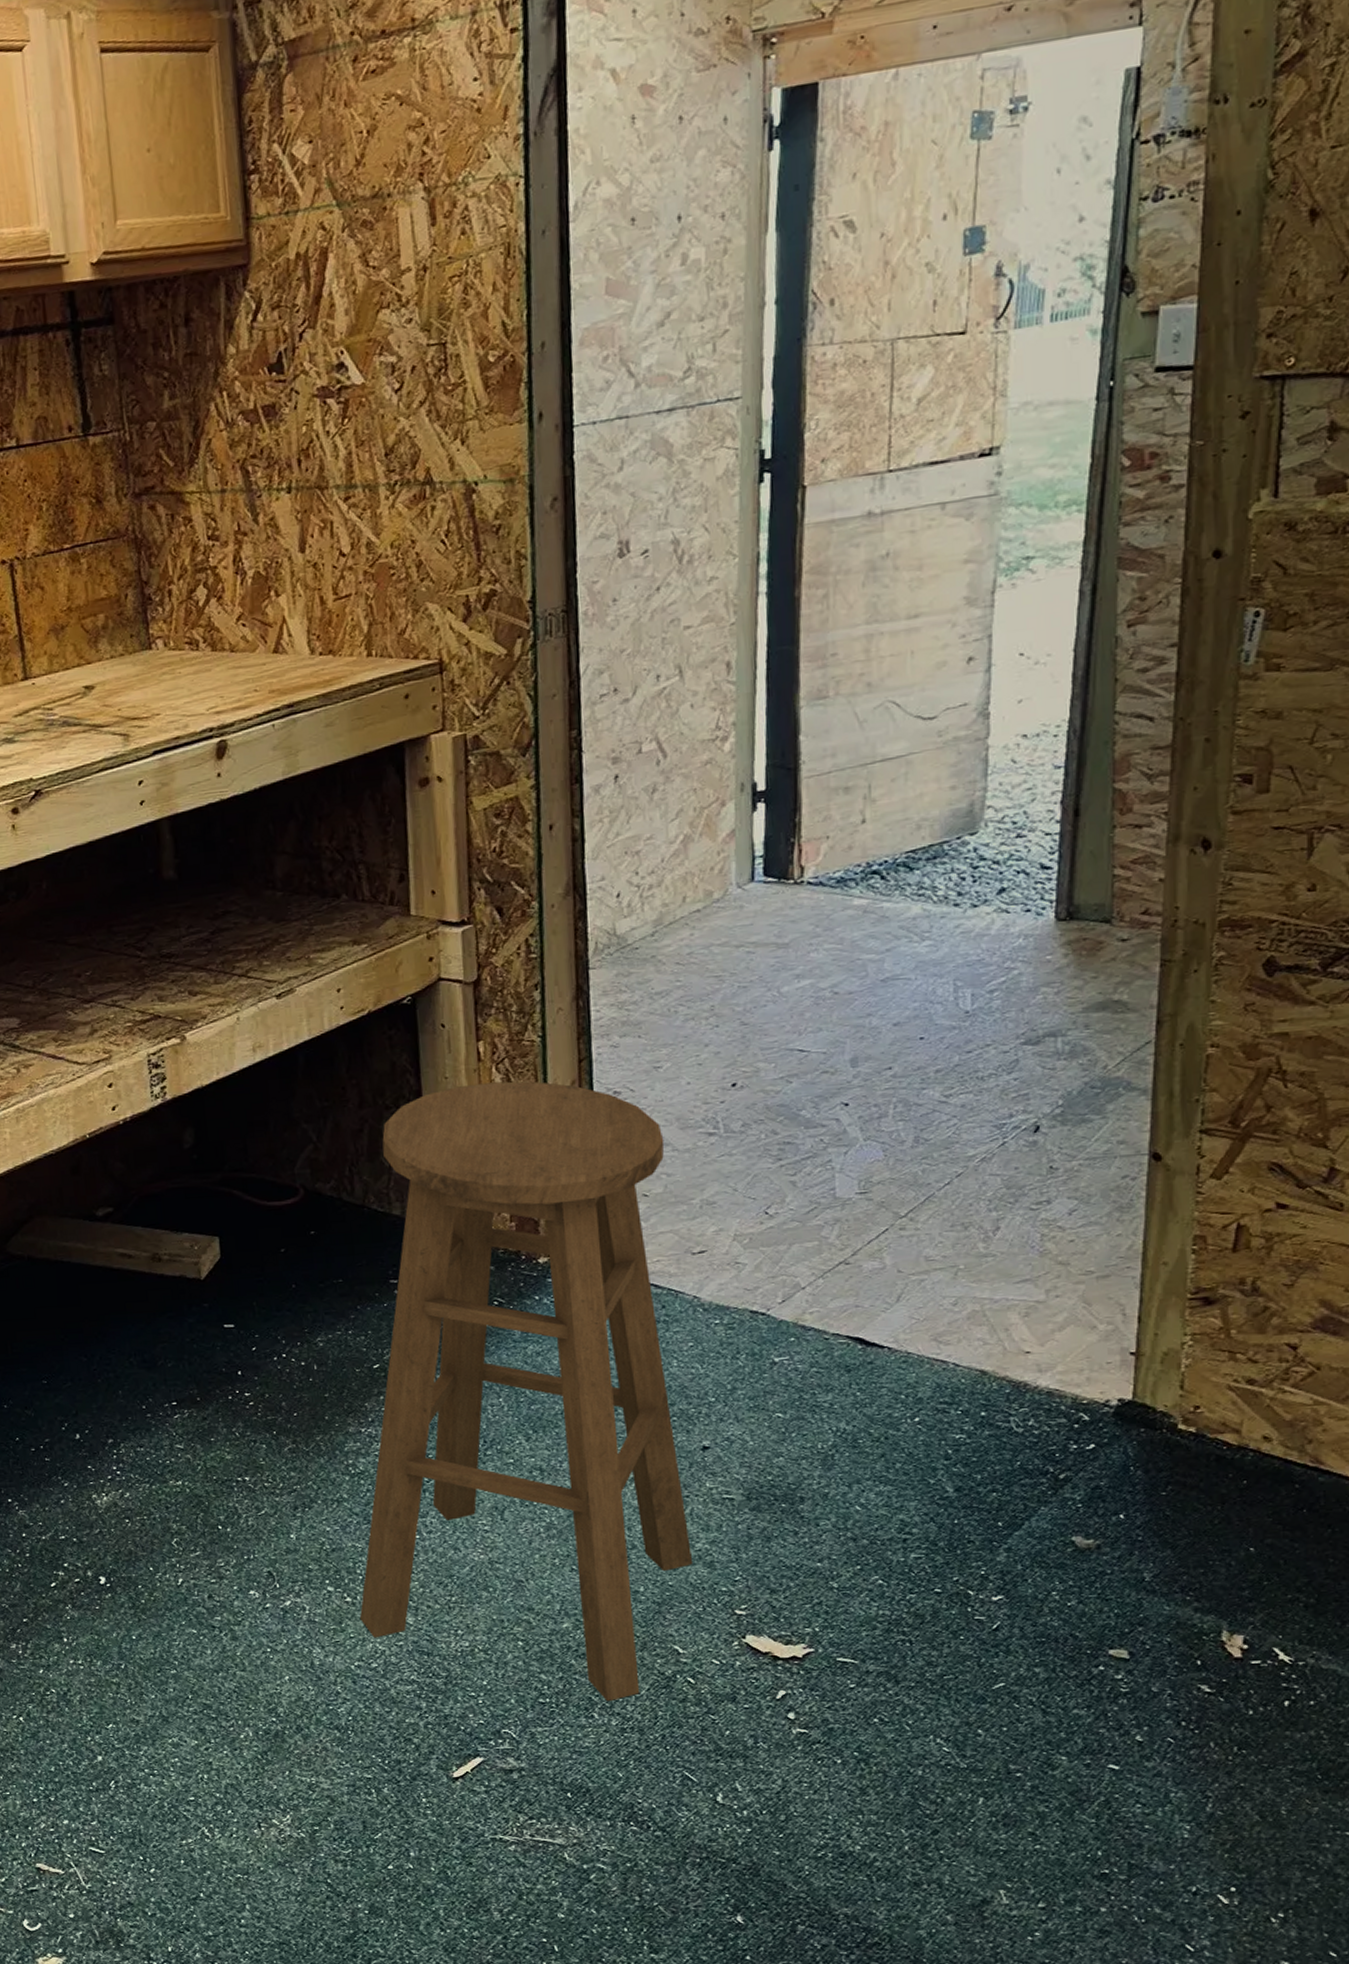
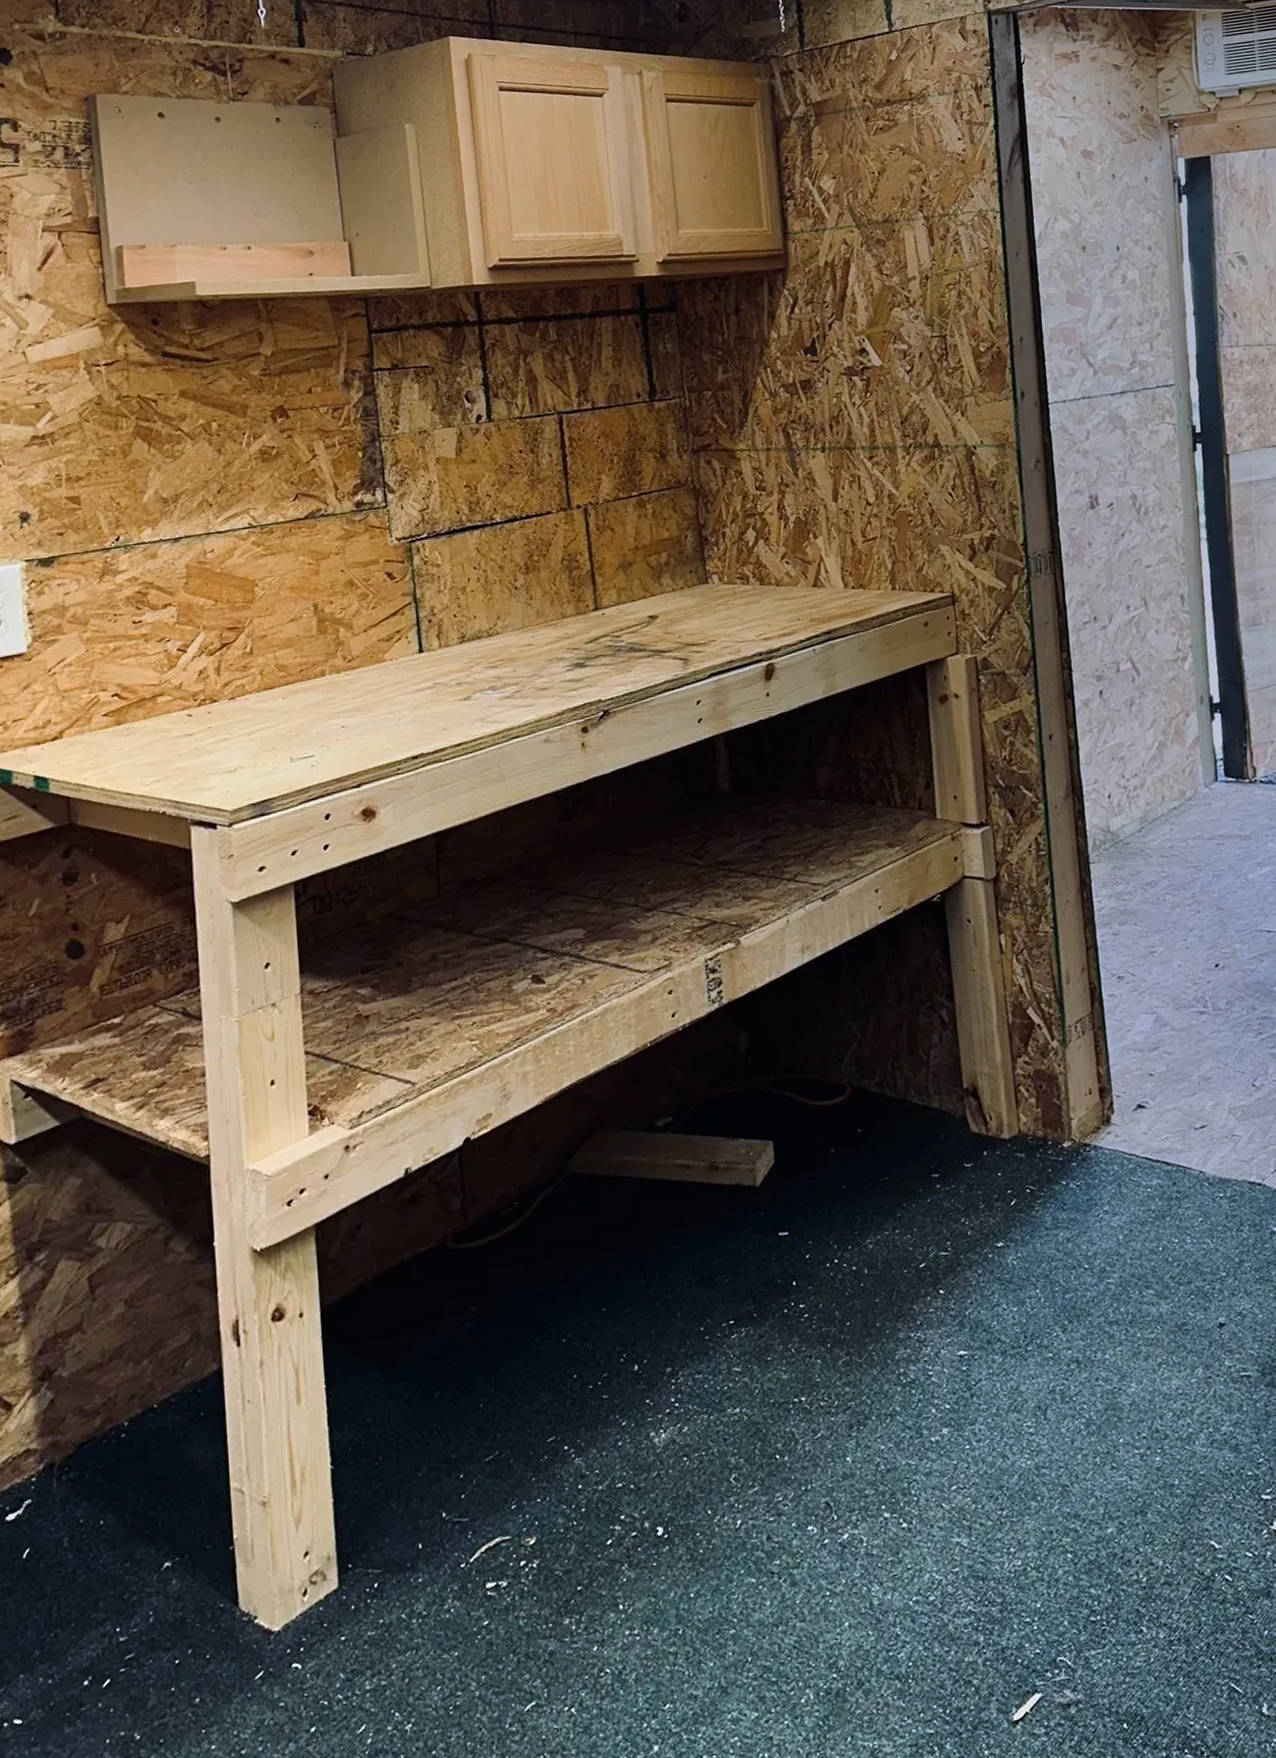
bar stool: present [360,1081,694,1701] -> none [916,970,1221,1611]

